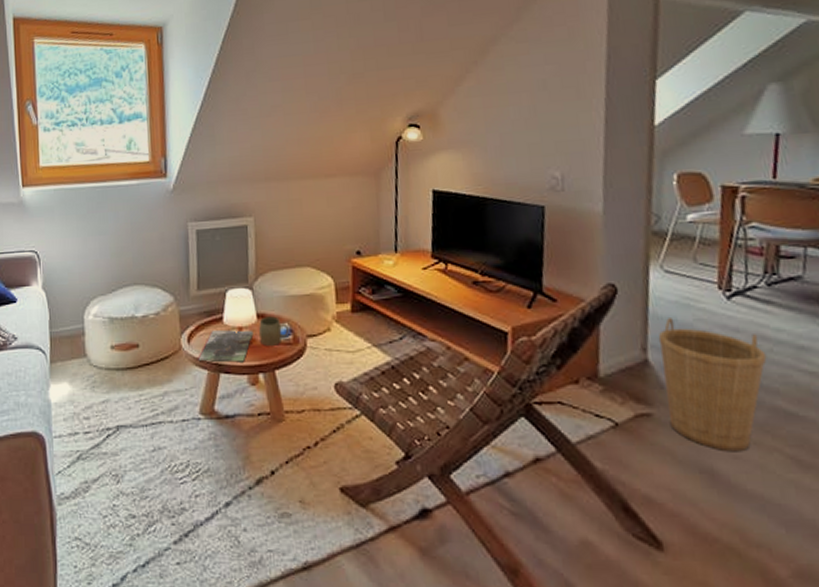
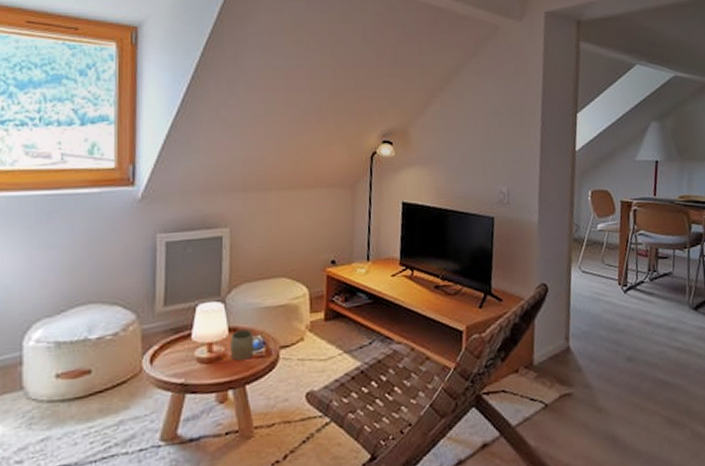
magazine: present [198,329,254,363] -> none [161,346,224,384]
basket: present [658,318,767,452] -> none [577,310,650,419]

